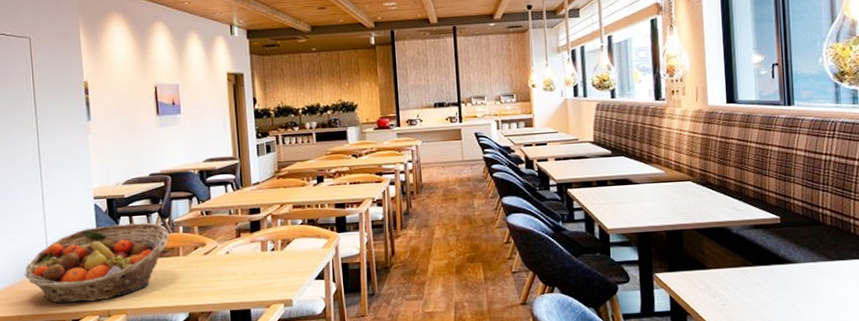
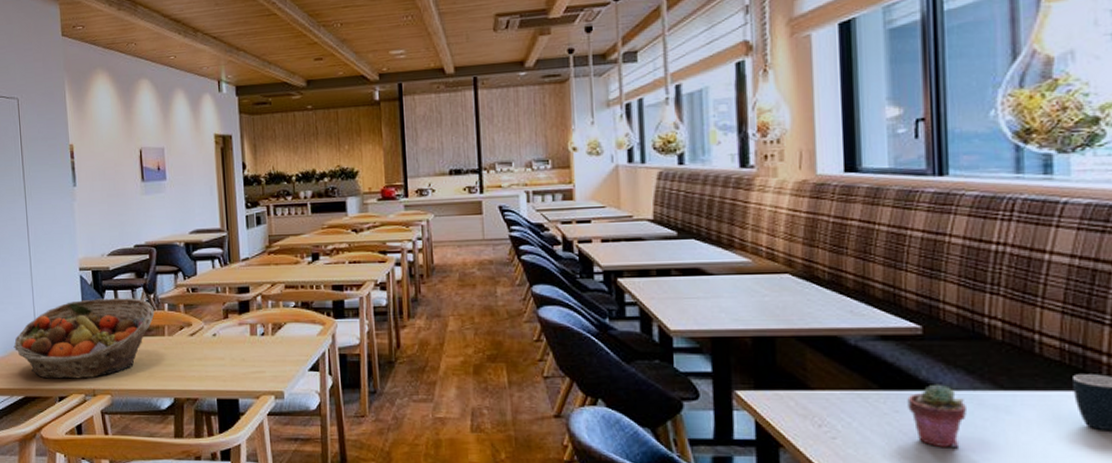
potted succulent: none [772,259,810,307] -> present [907,384,966,448]

